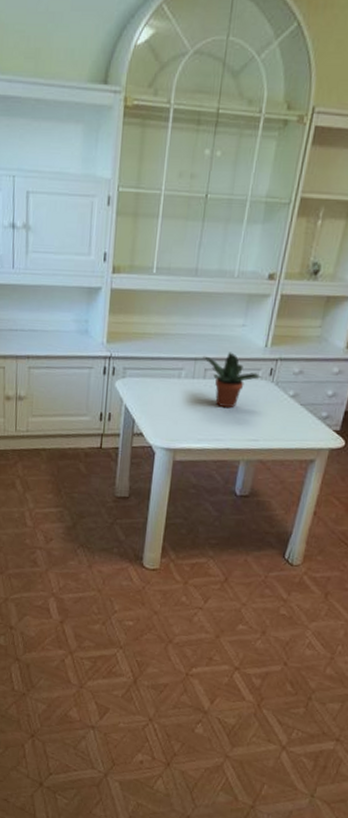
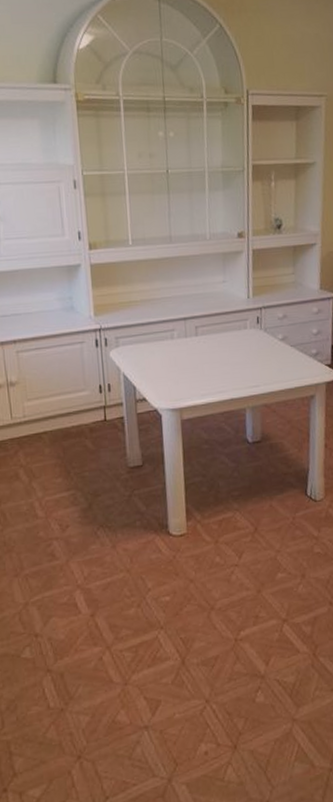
potted plant: present [203,352,262,408] -> none [192,307,250,361]

